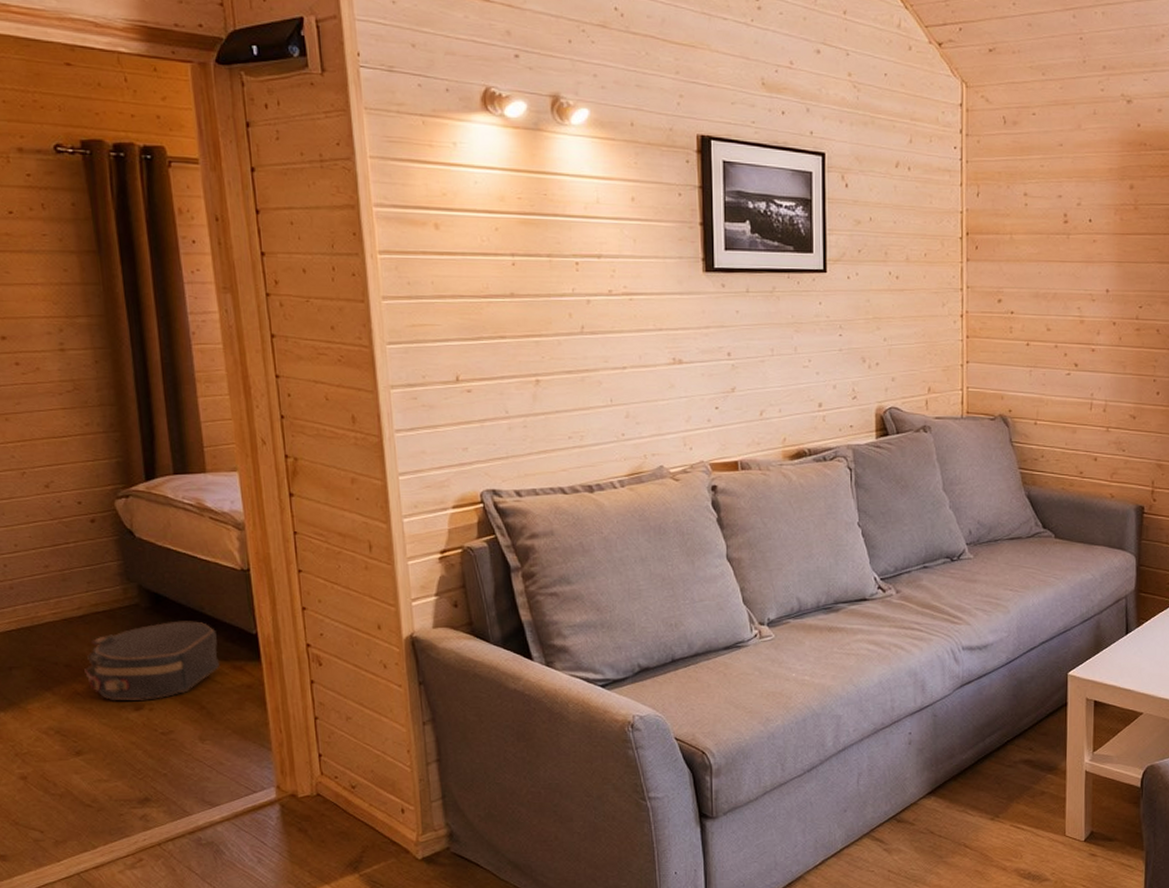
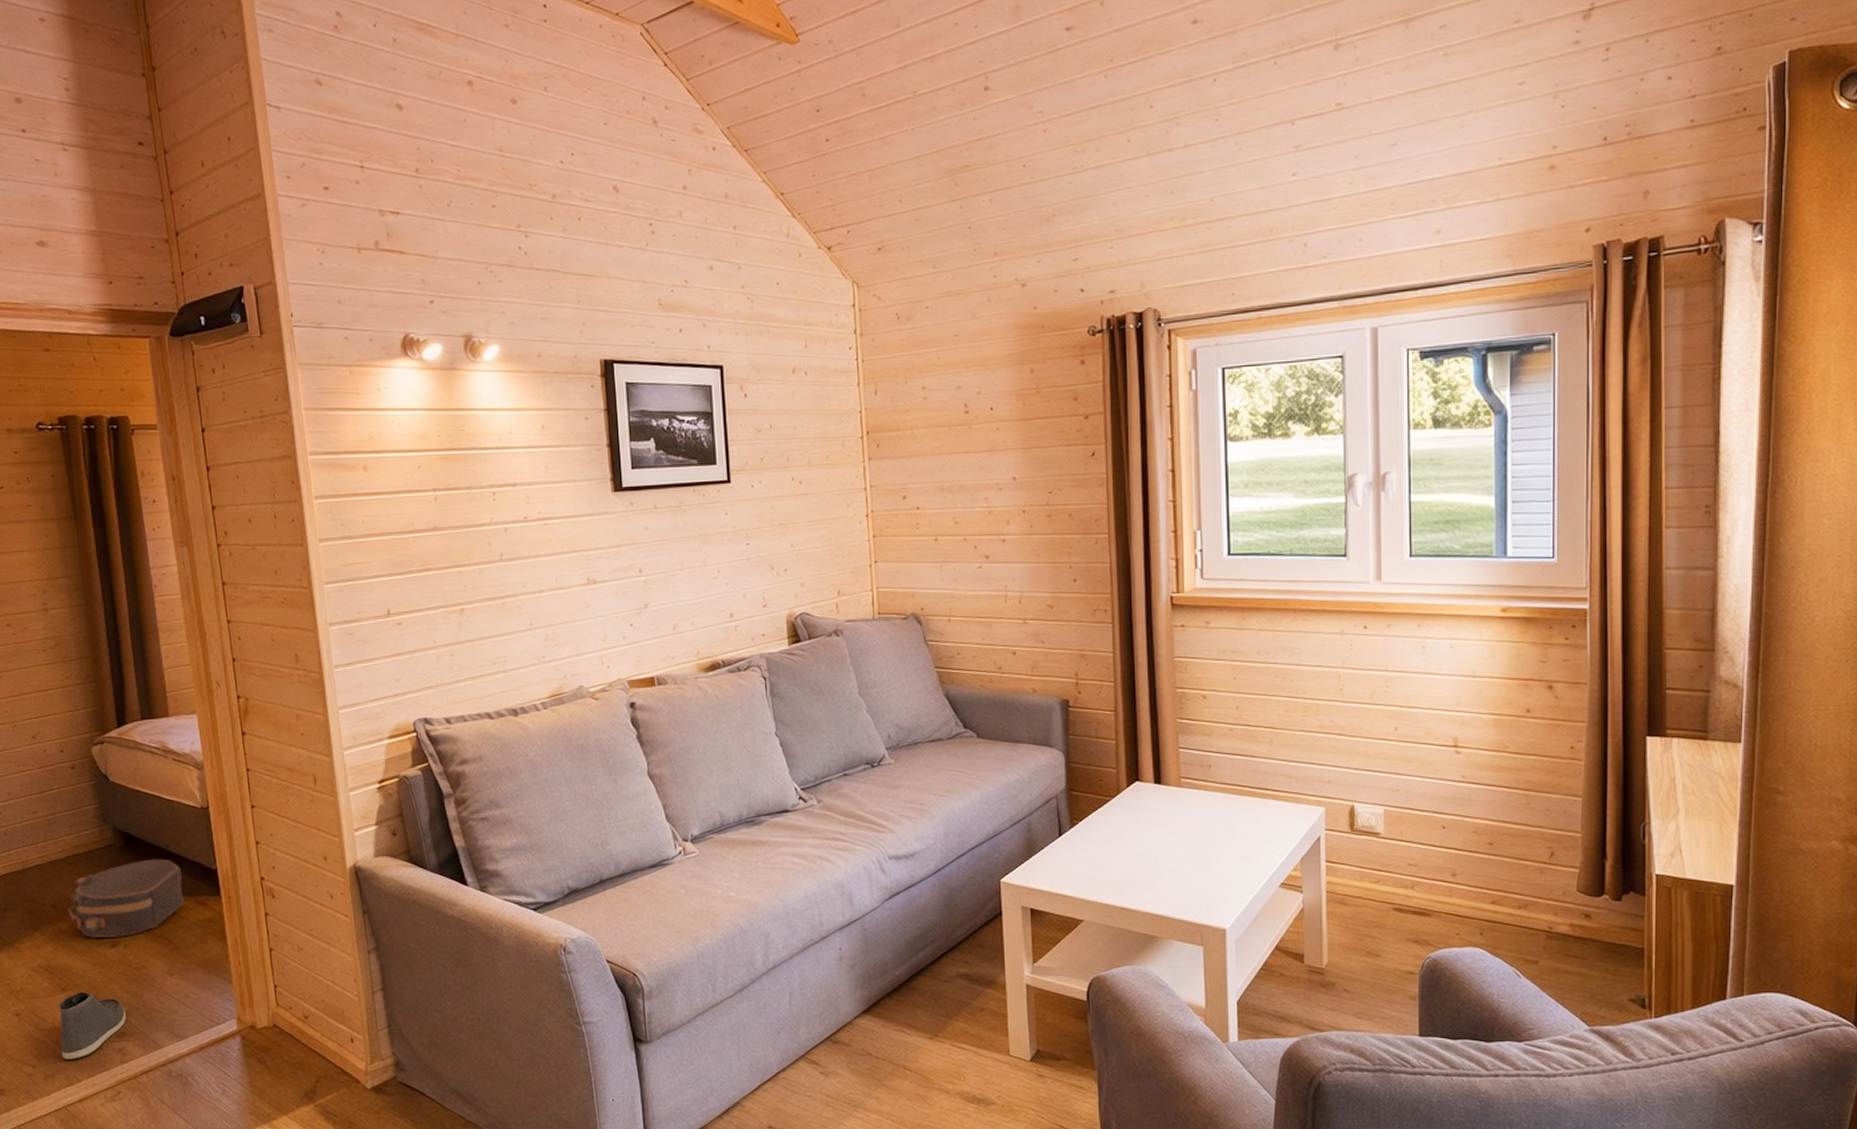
sneaker: none [71,755,150,825] -> present [58,991,126,1060]

